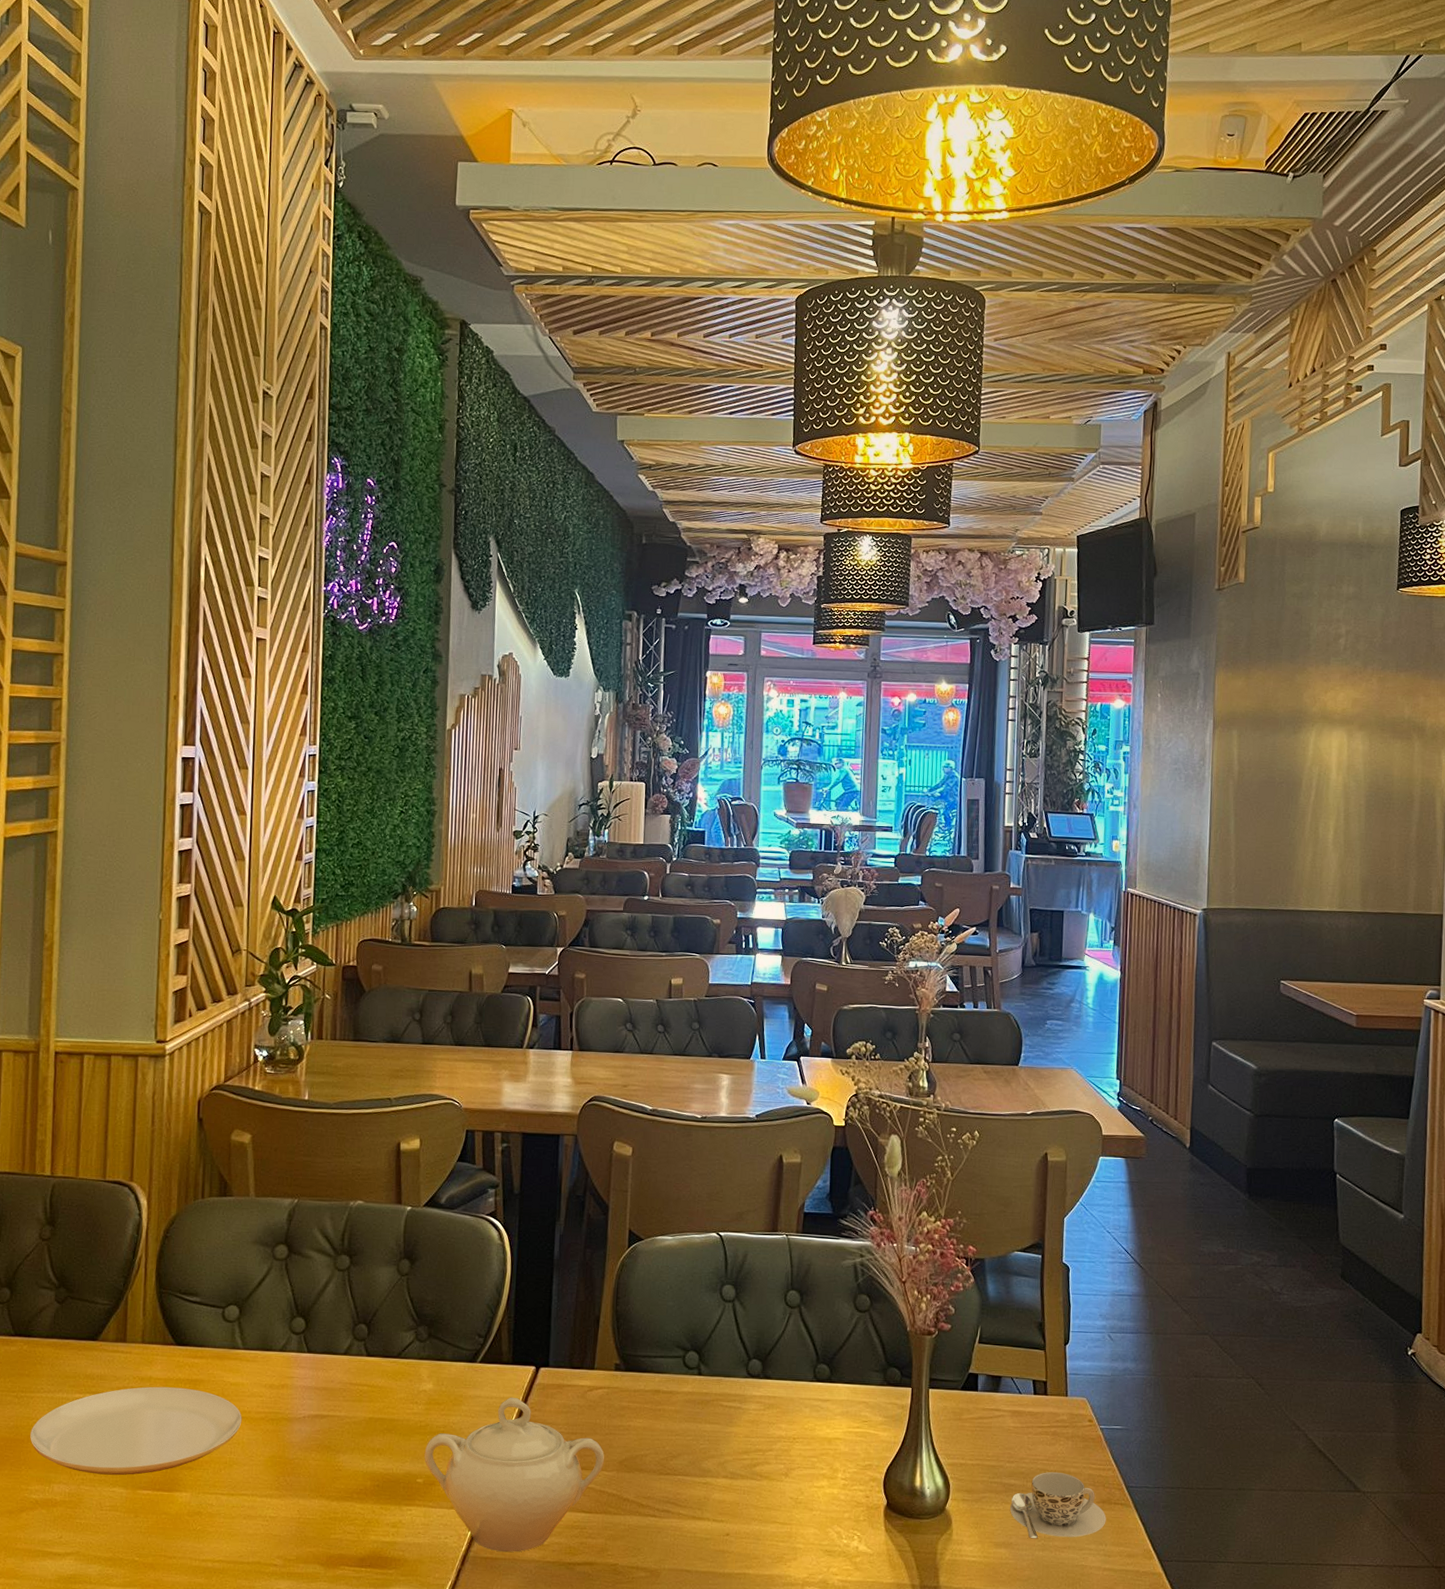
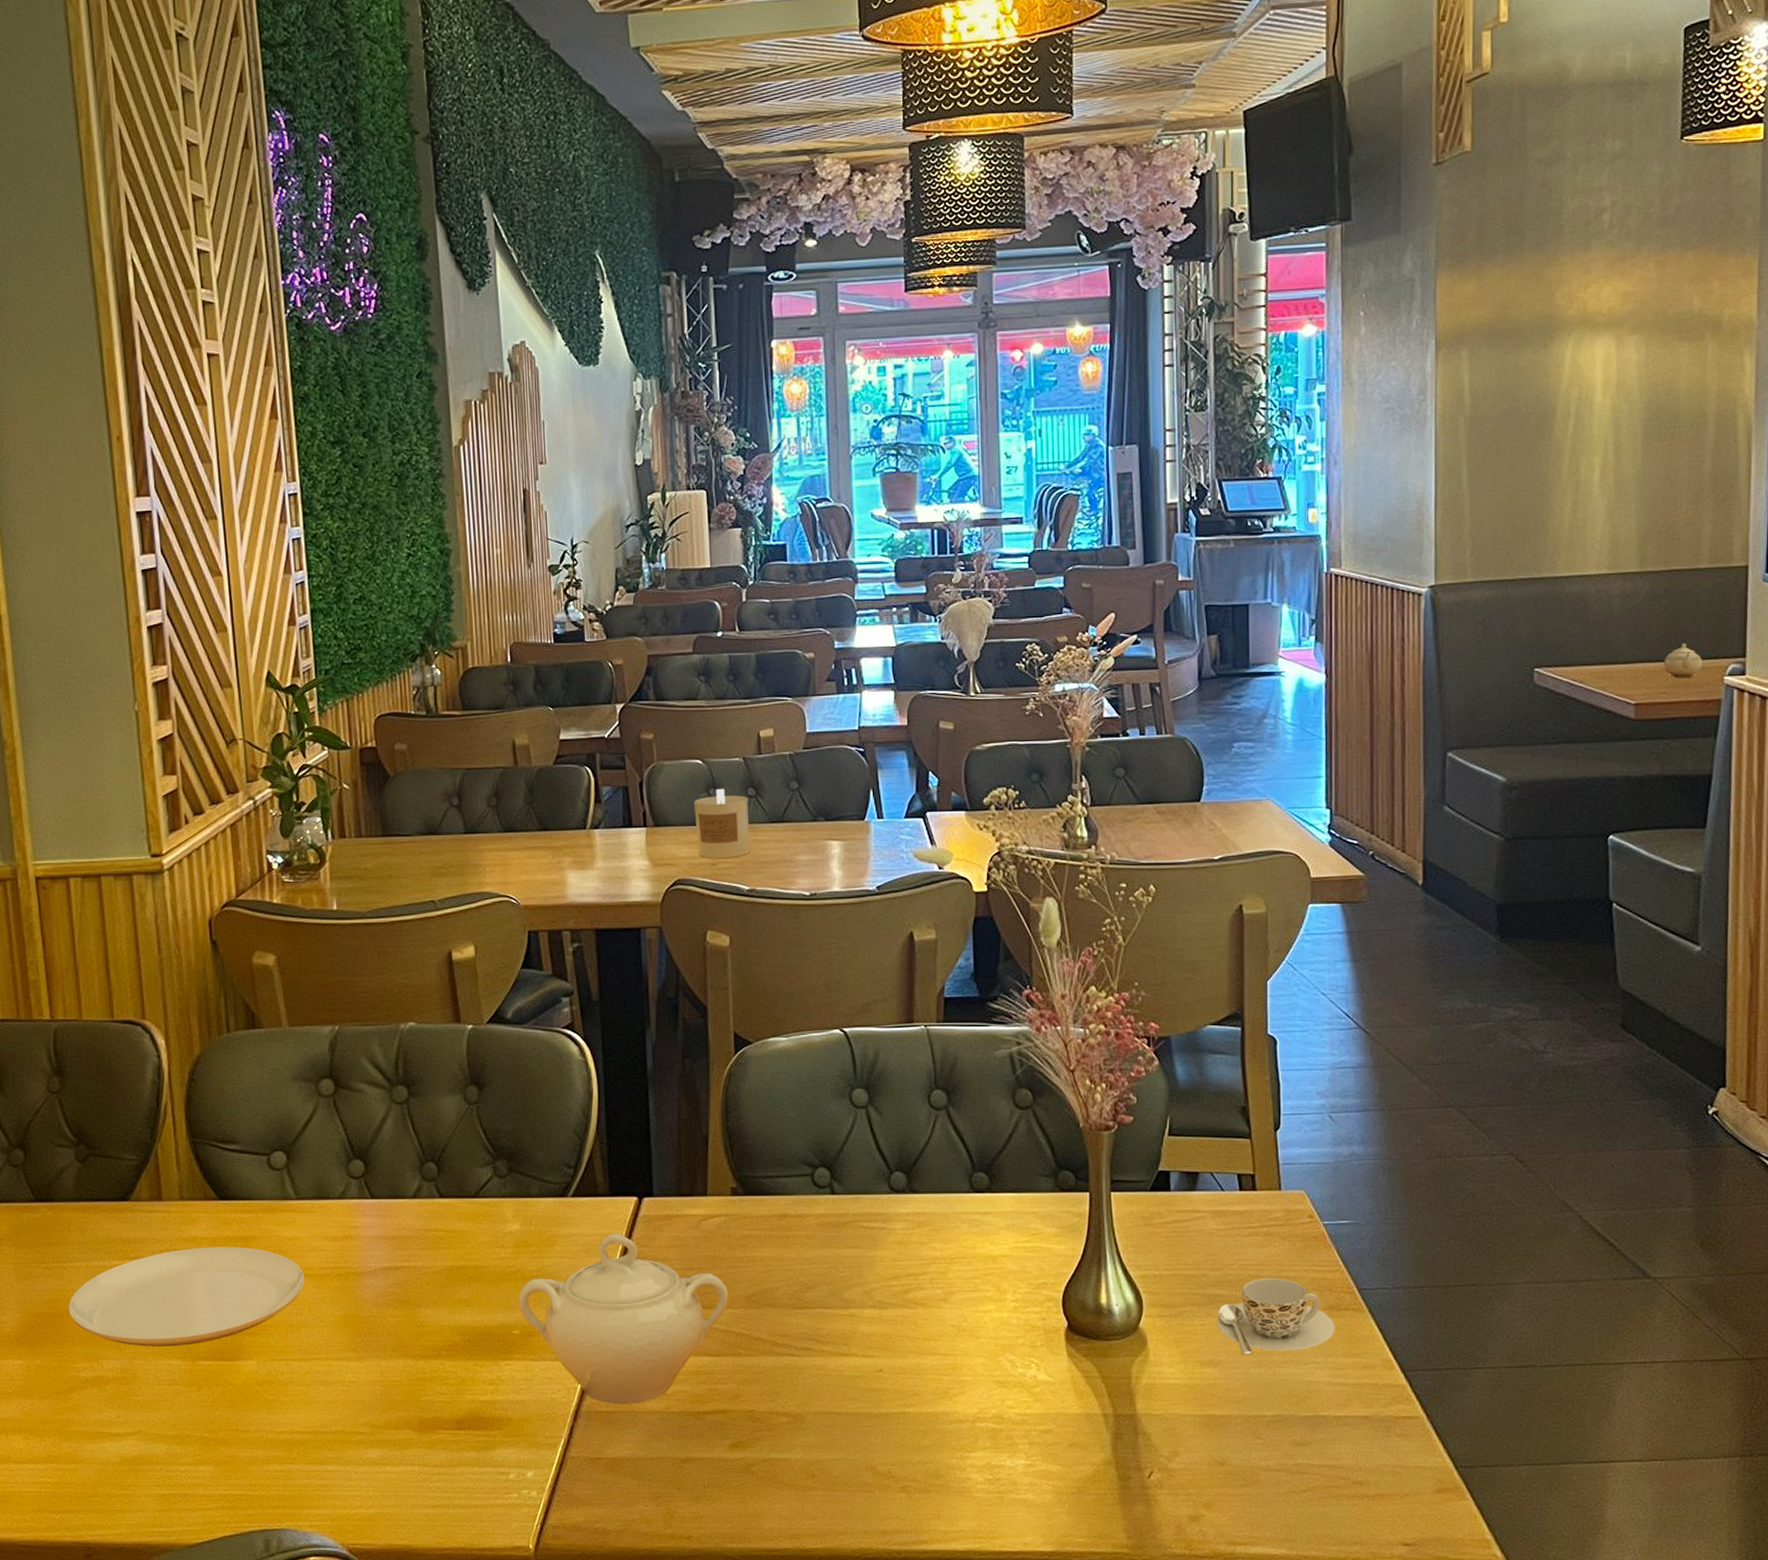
candle: none [612,1023,657,1082] -> present [693,788,751,859]
teapot: none [1378,970,1408,999] -> present [1663,643,1703,679]

